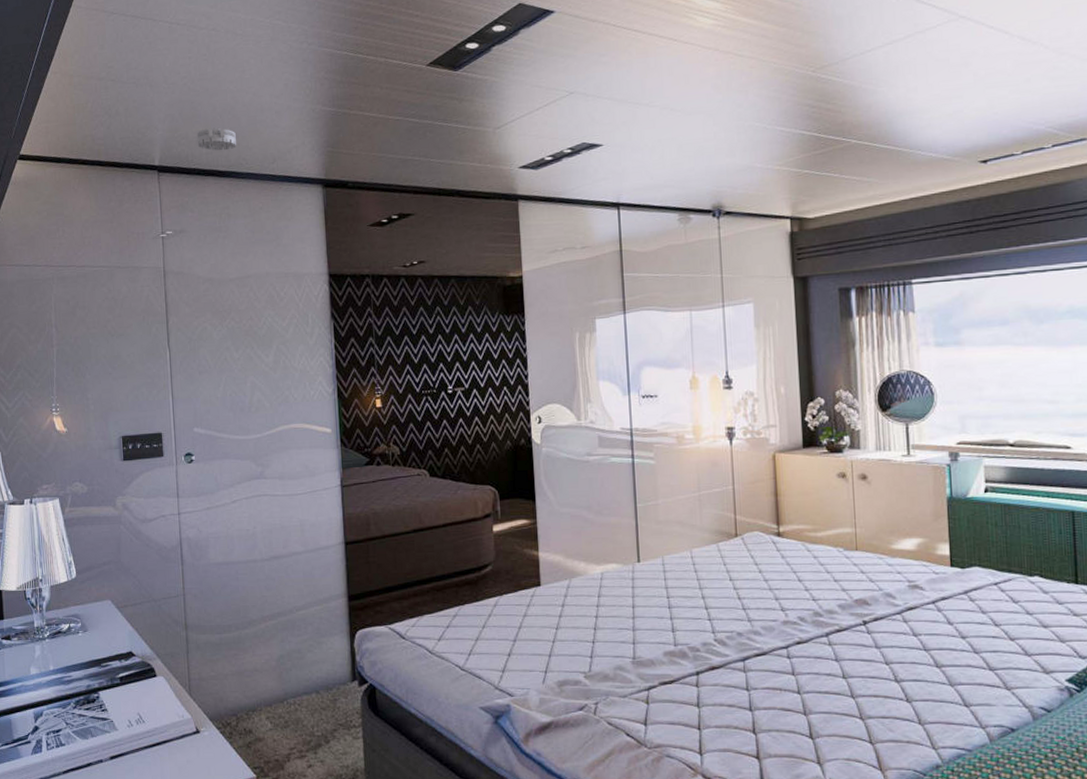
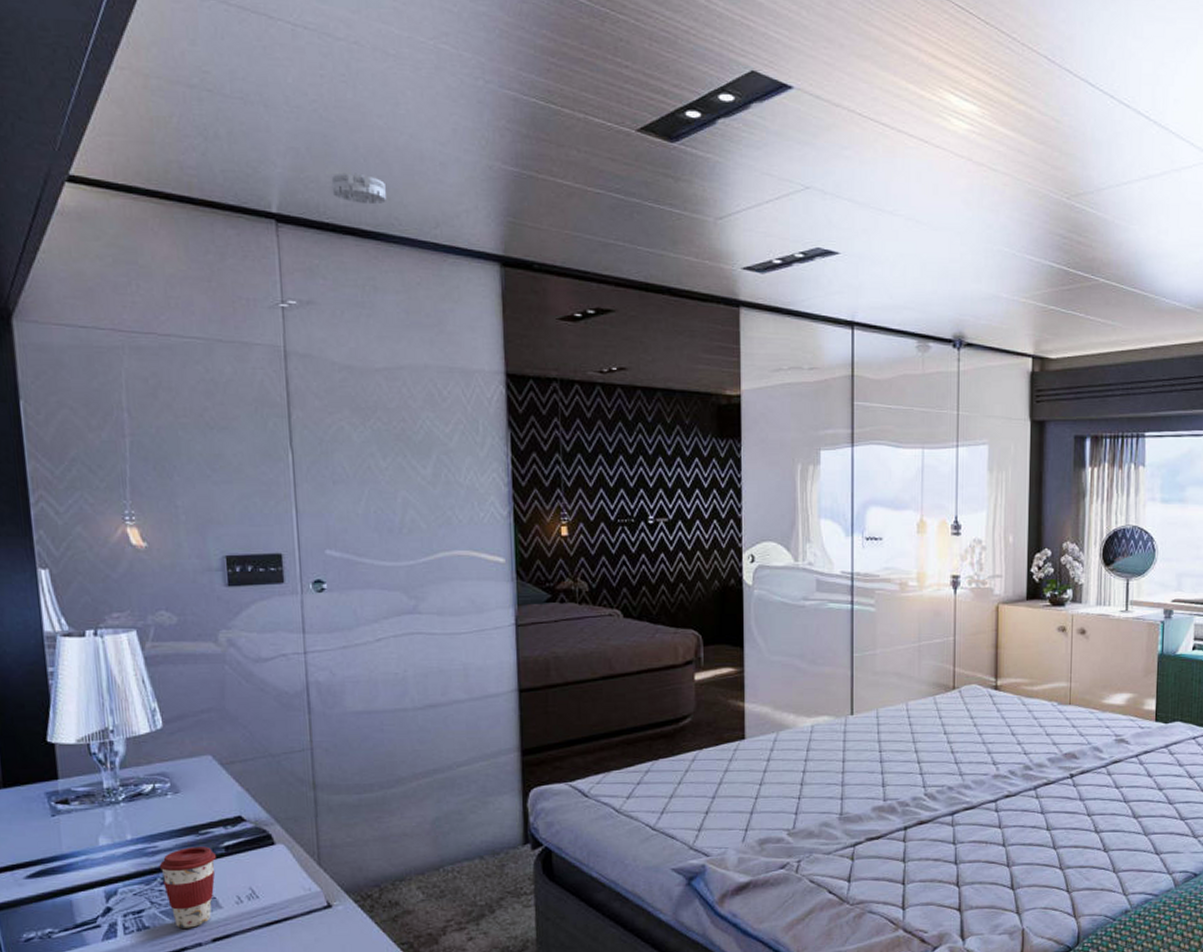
coffee cup: none [72,677,113,746] -> present [159,846,216,928]

